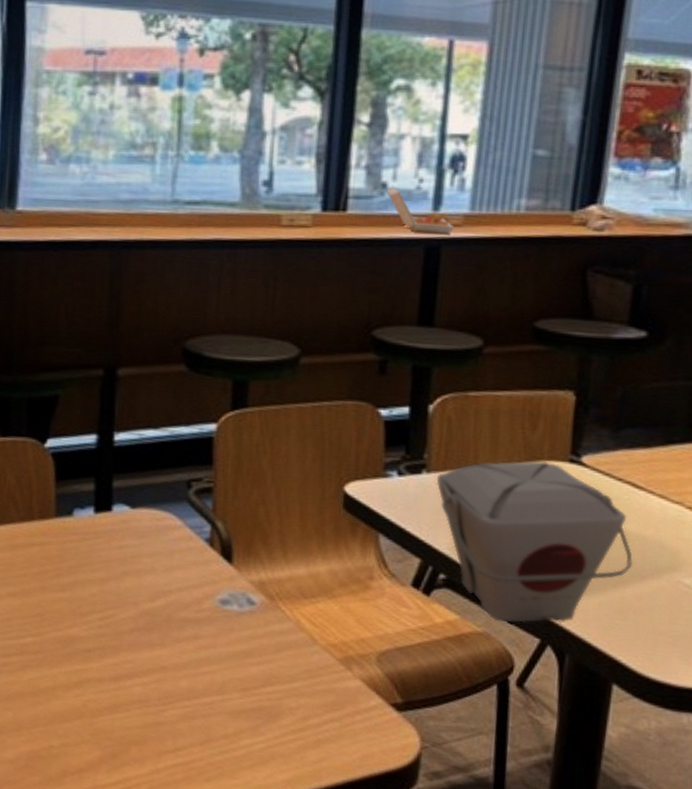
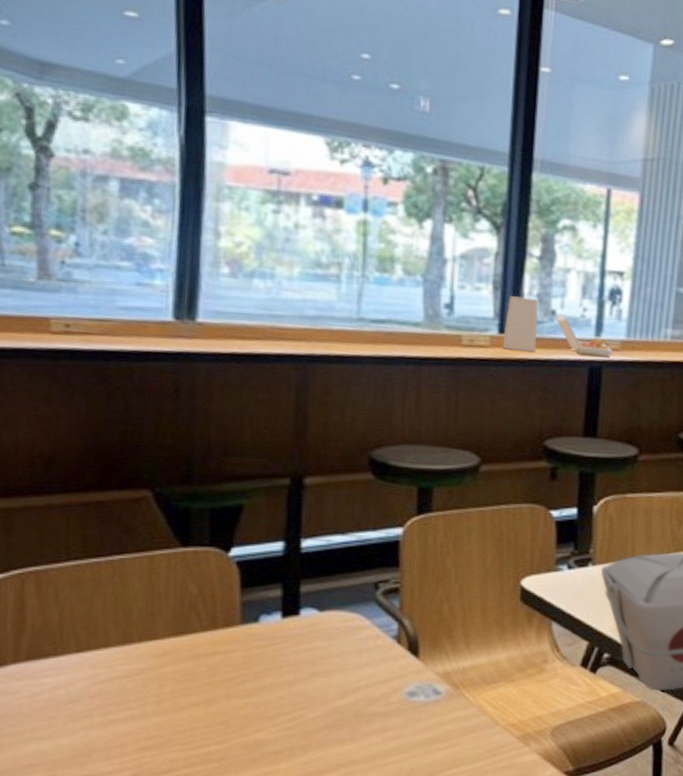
paper bag: none [326,168,367,231] -> present [502,295,538,352]

